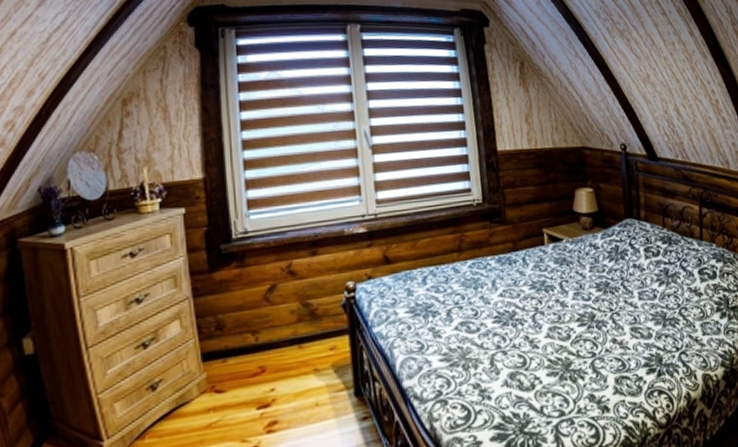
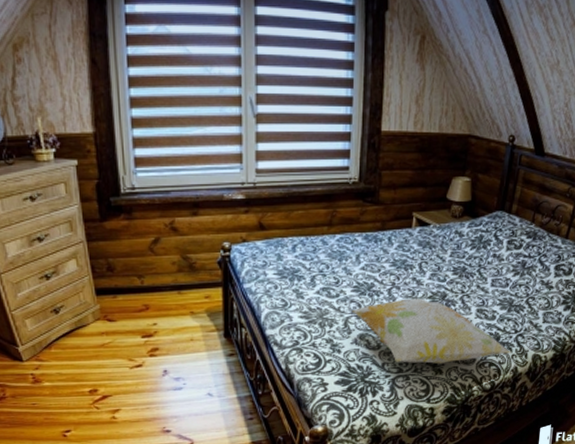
decorative pillow: none [496,322,679,404] -> present [351,298,512,364]

